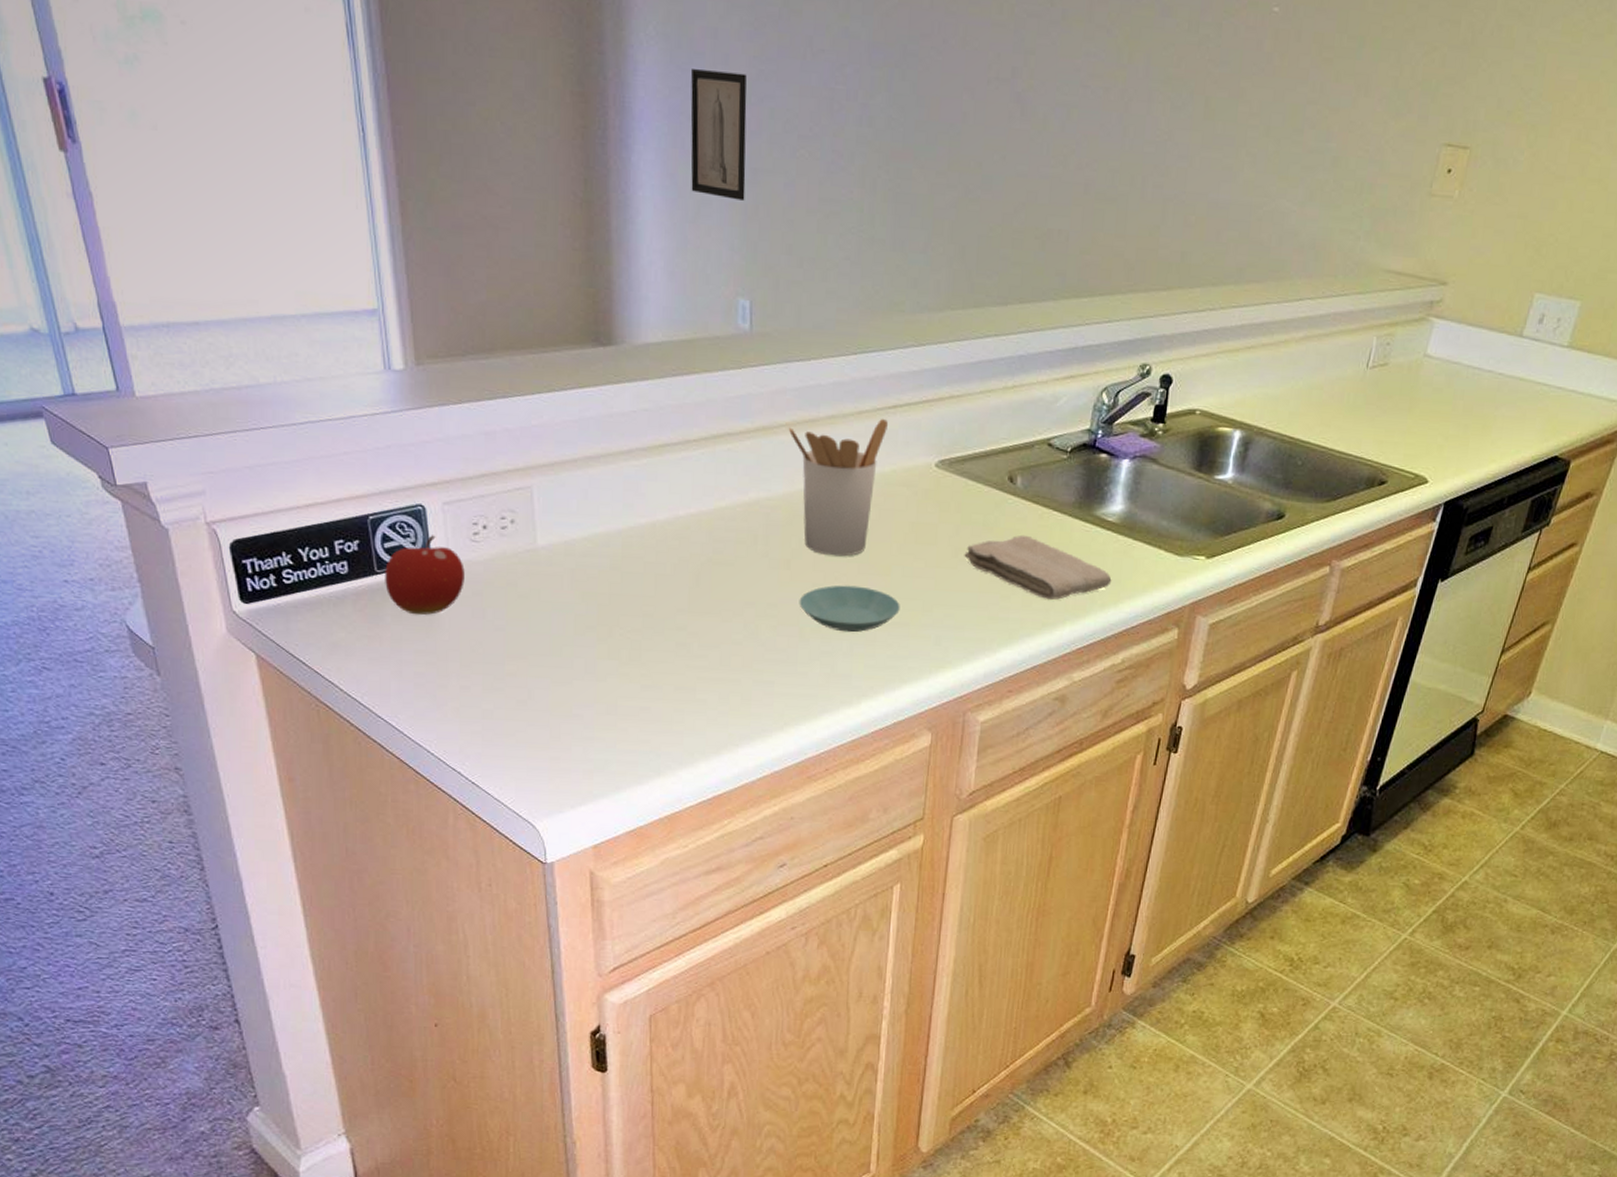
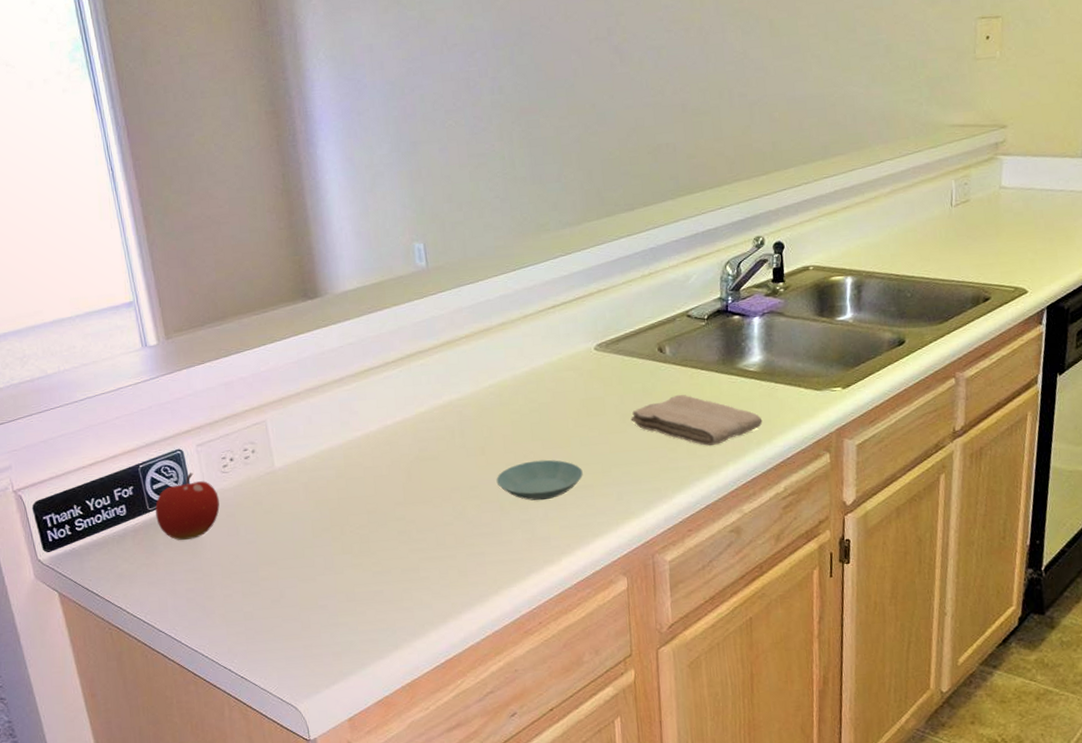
wall art: present [690,69,747,201] -> none [356,73,409,169]
utensil holder: present [788,418,888,557] -> none [468,318,550,438]

